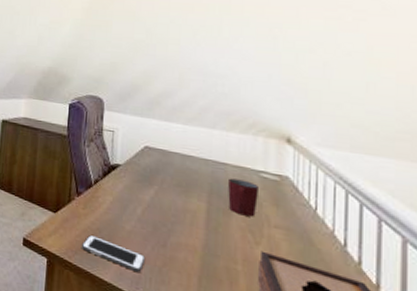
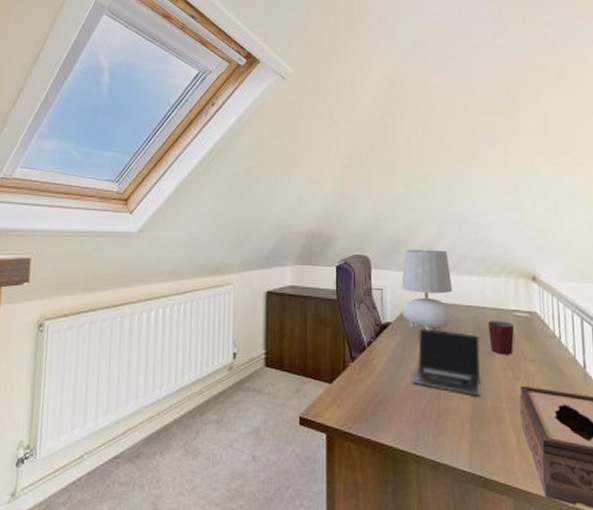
cell phone: present [81,235,146,273] -> none [359,401,422,430]
table lamp: none [132,95,191,179] -> present [401,249,453,331]
laptop: none [136,174,217,253] -> present [410,328,481,396]

